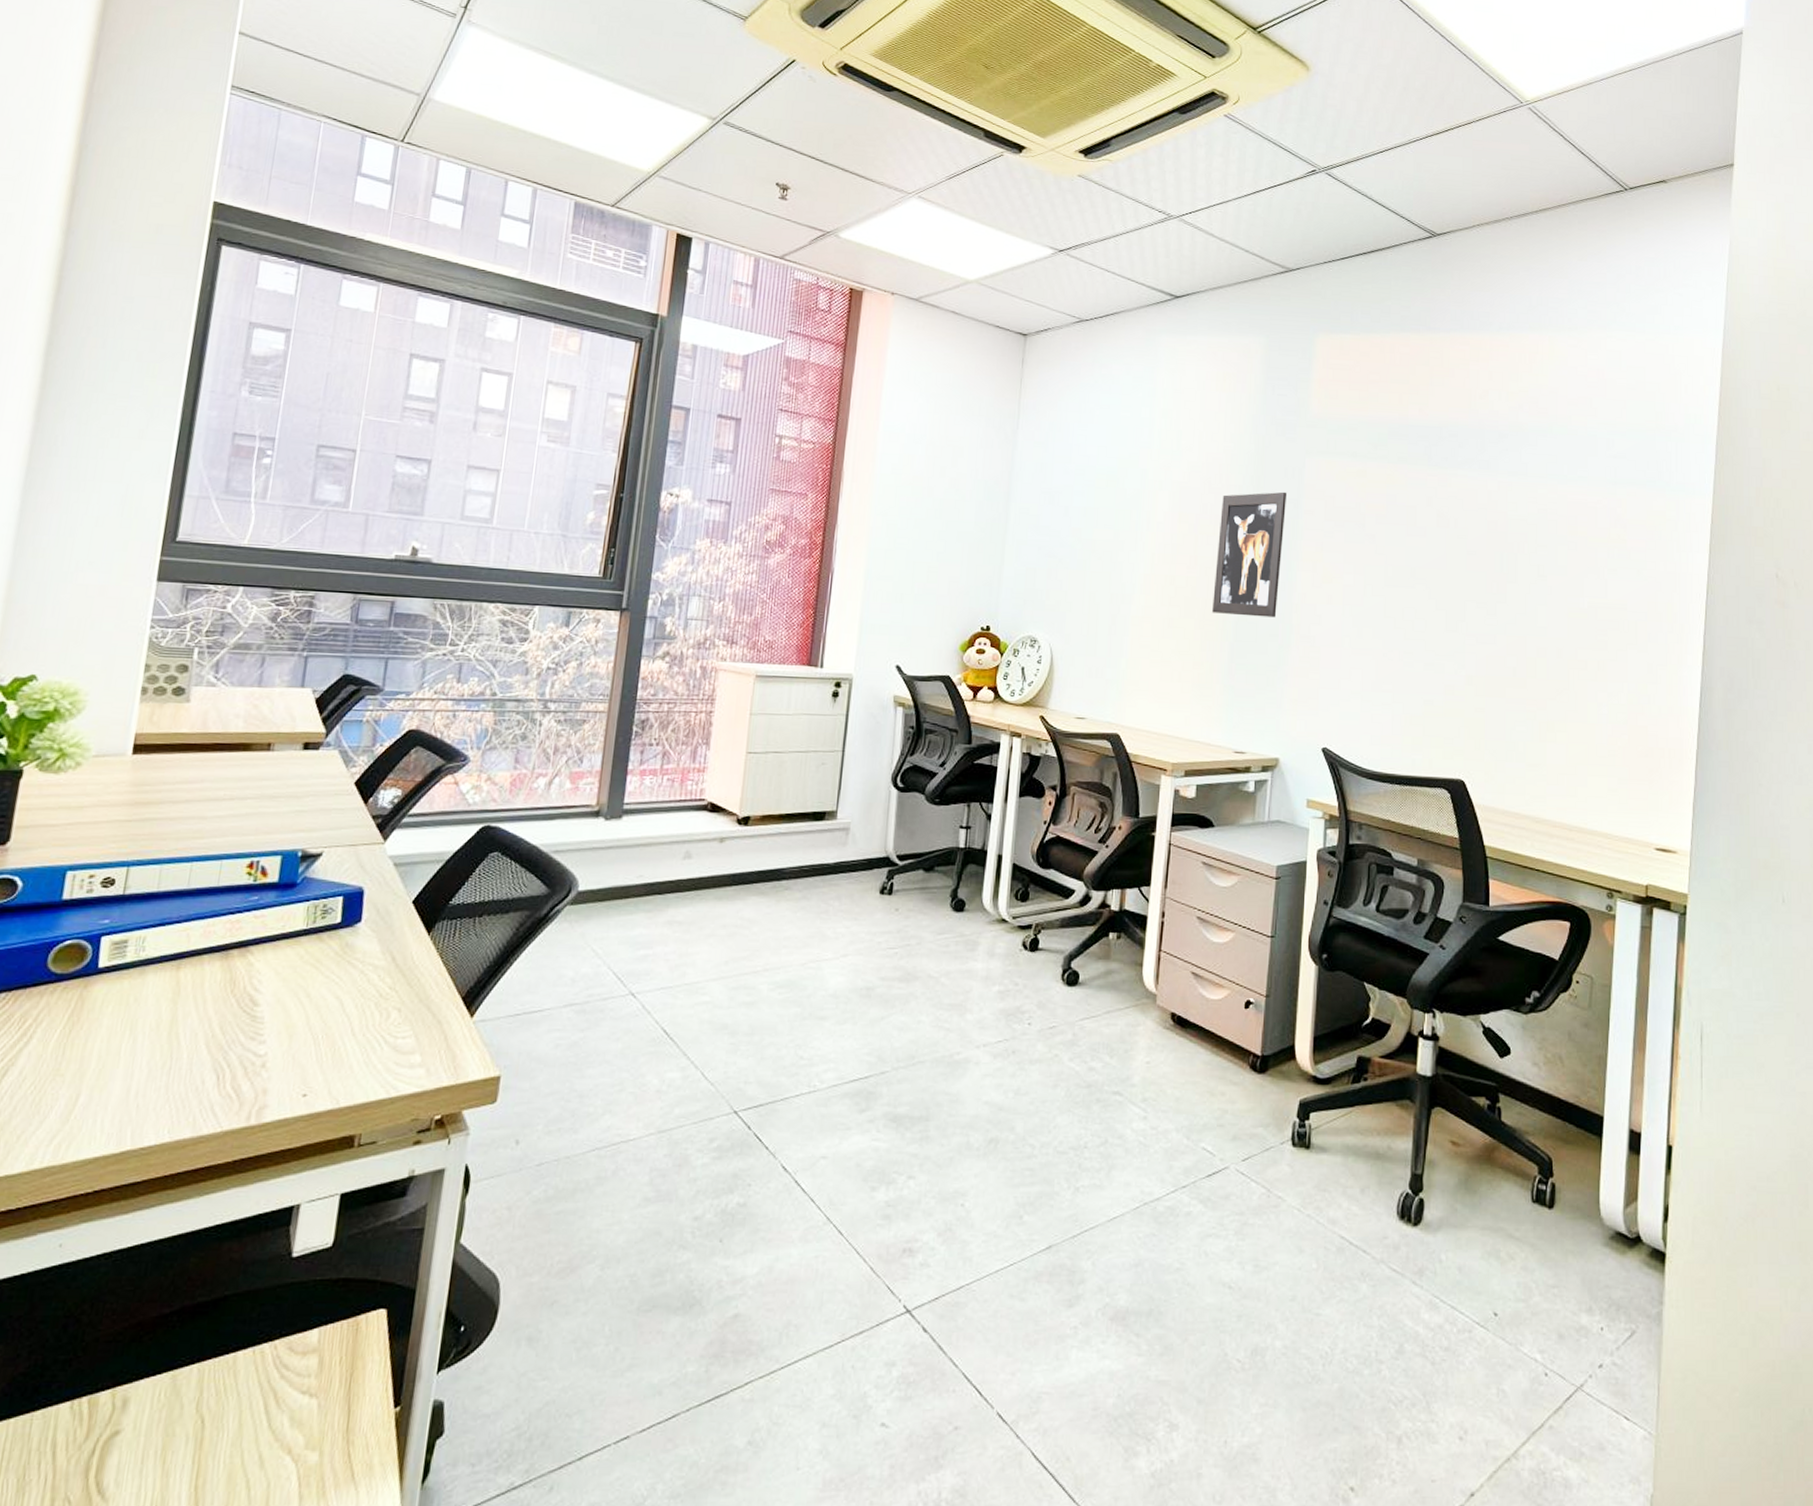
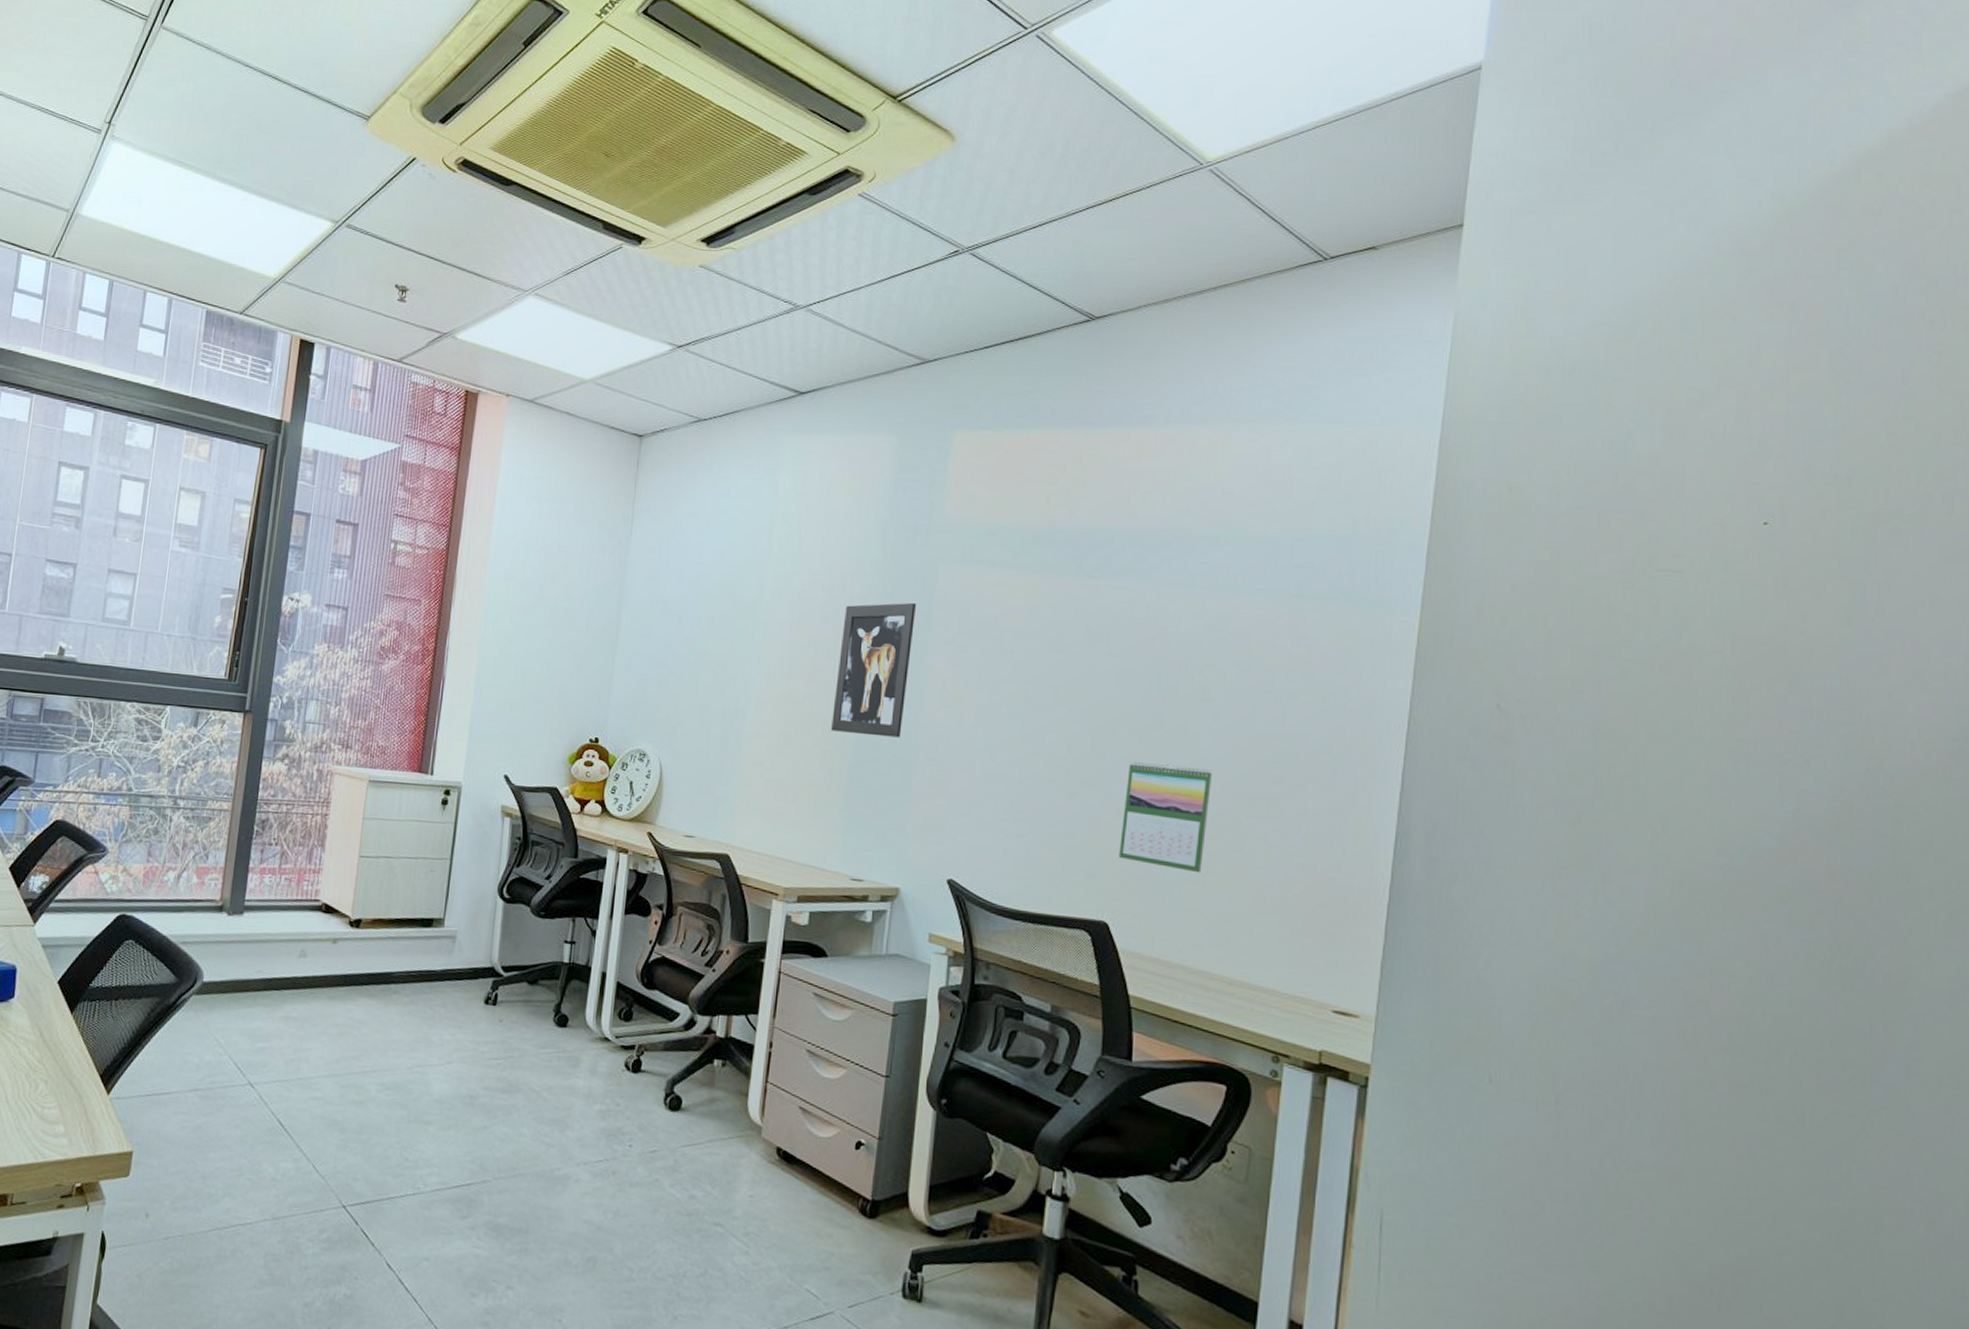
calendar: none [1472,632,1548,732] -> present [1119,761,1212,873]

